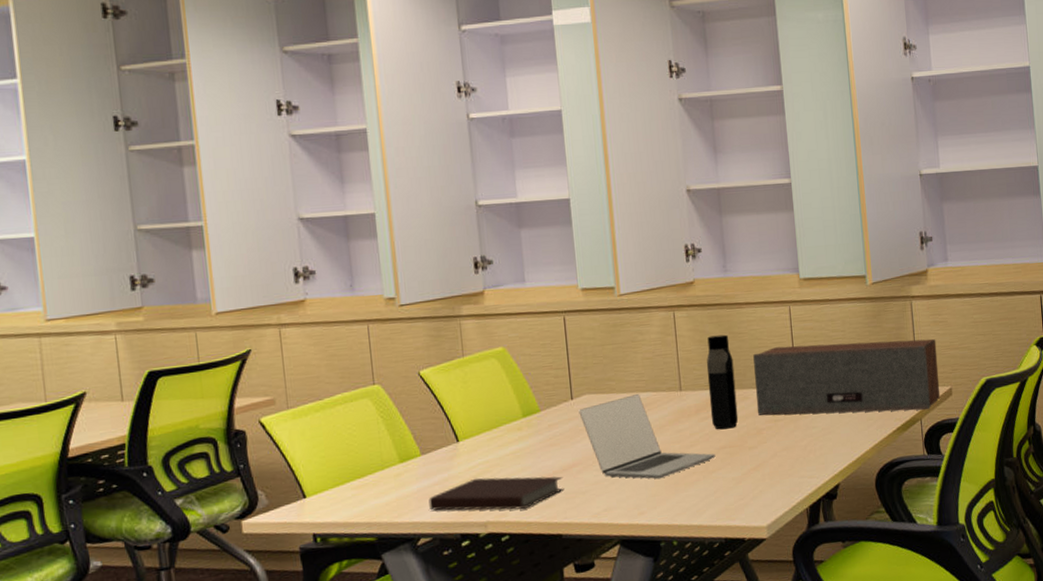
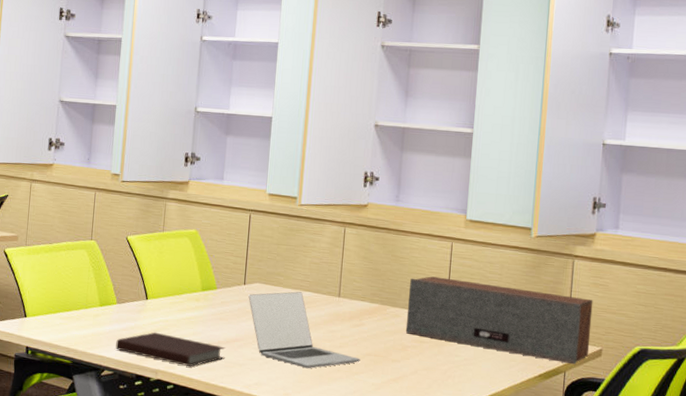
water bottle: present [706,334,739,430] -> none [362,255,392,340]

